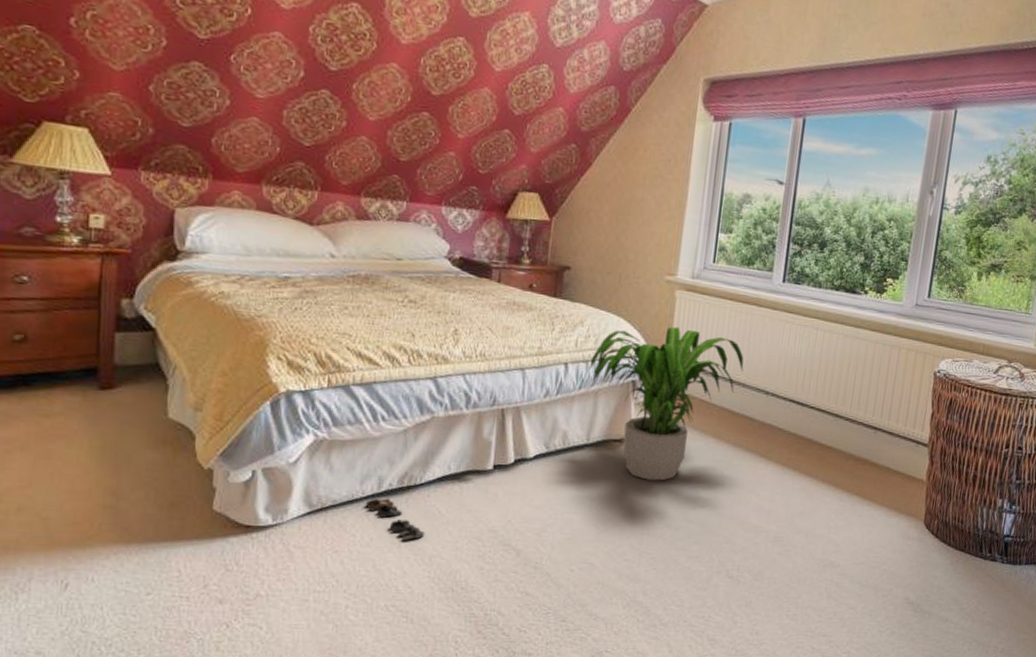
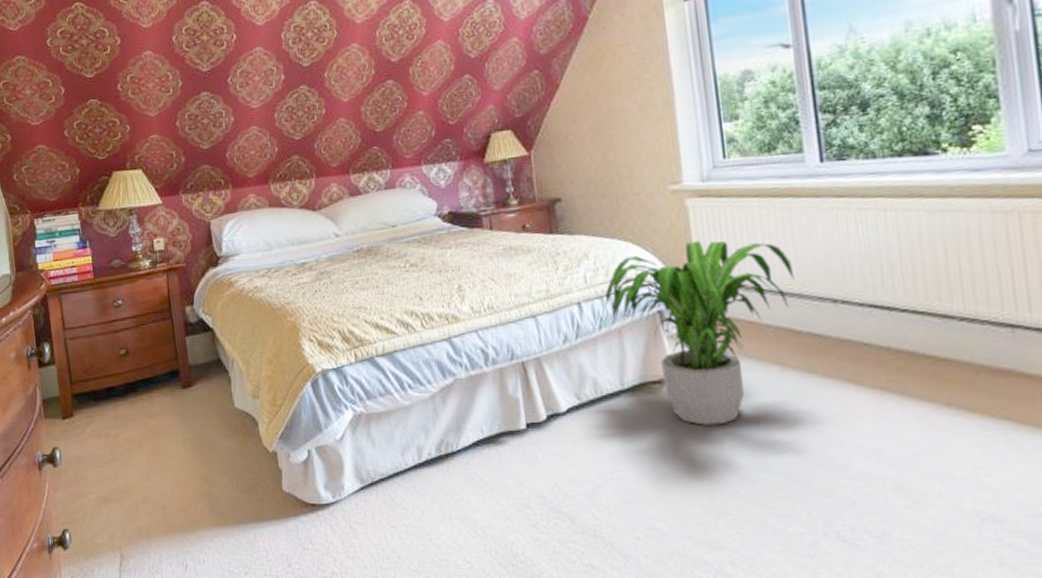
shoe: present [365,498,425,541] -> none [410,468,472,512]

